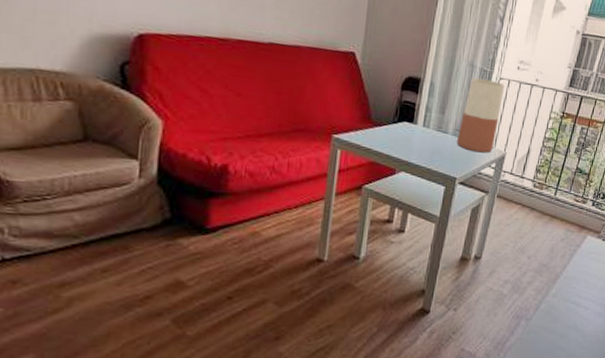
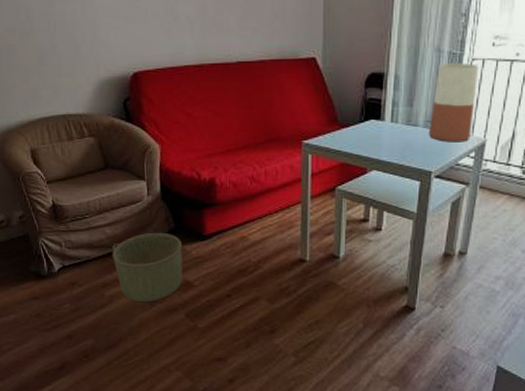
basket: none [78,222,179,306] -> present [112,232,183,303]

